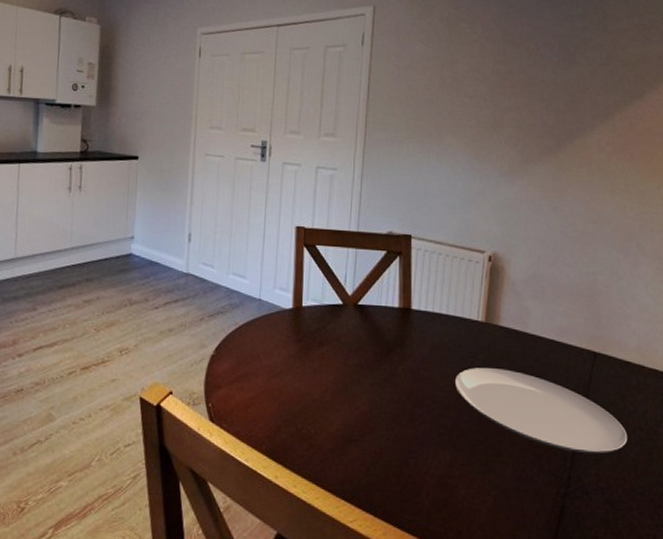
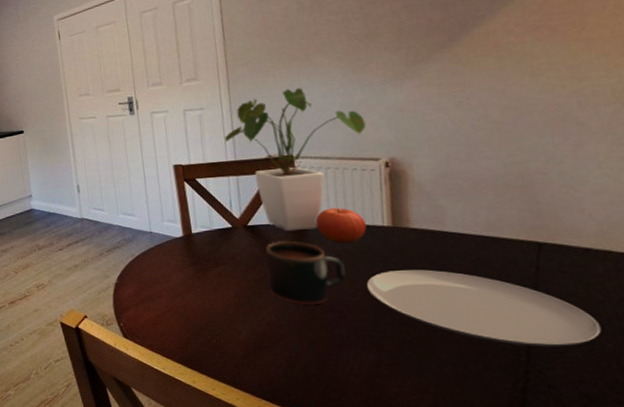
house plant: none [352,164,479,316] -> present [225,88,366,231]
mug: none [367,325,439,398] -> present [264,241,346,306]
fruit: none [420,296,464,336] -> present [315,208,367,244]

